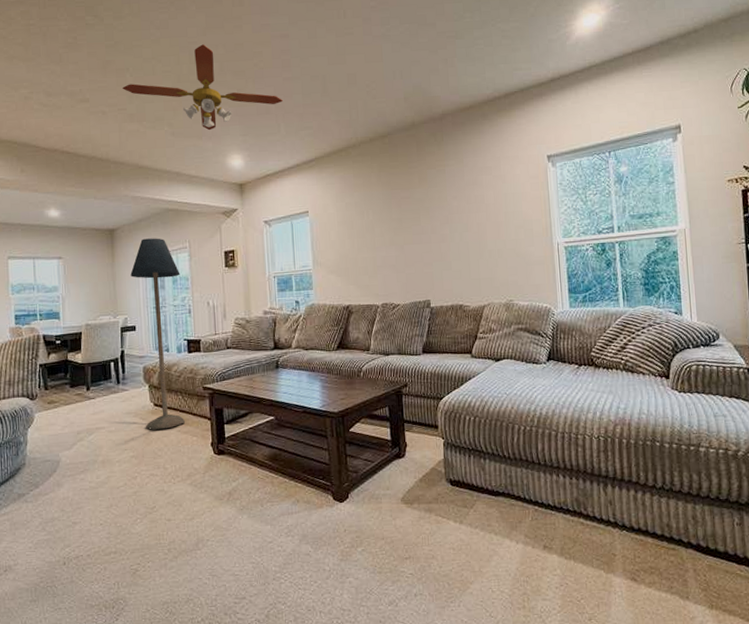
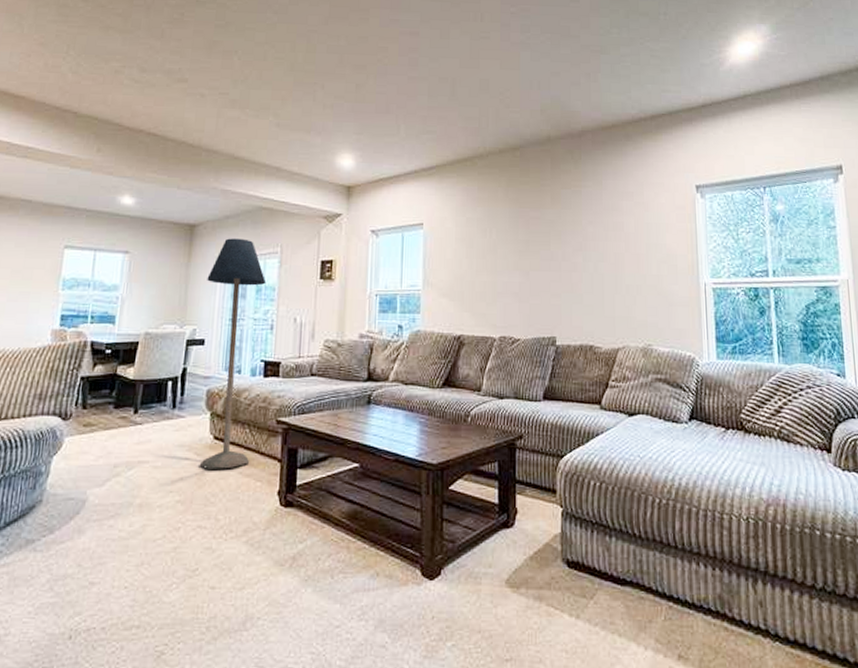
ceiling fan: present [122,44,284,131] -> none [227,34,407,125]

